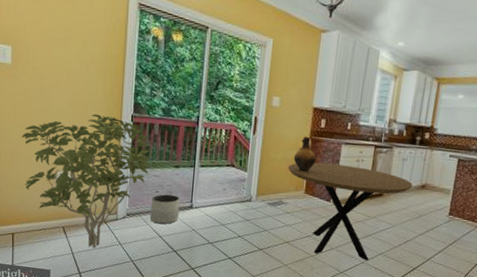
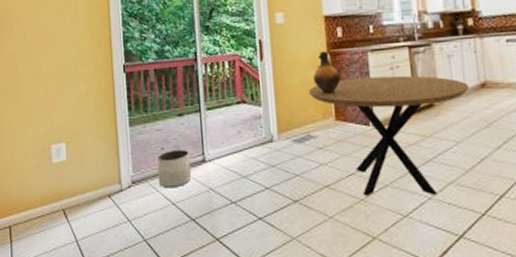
shrub: present [22,113,150,248] -> none [12,71,151,231]

